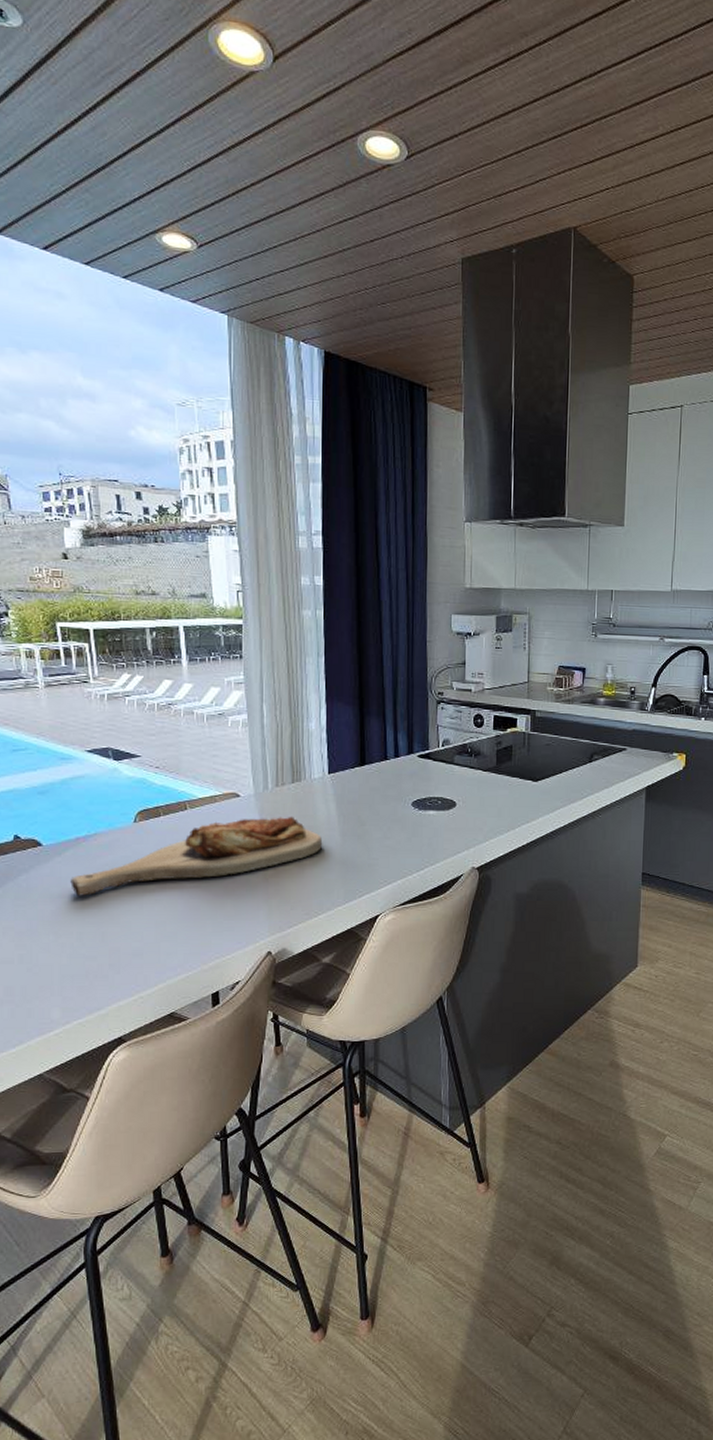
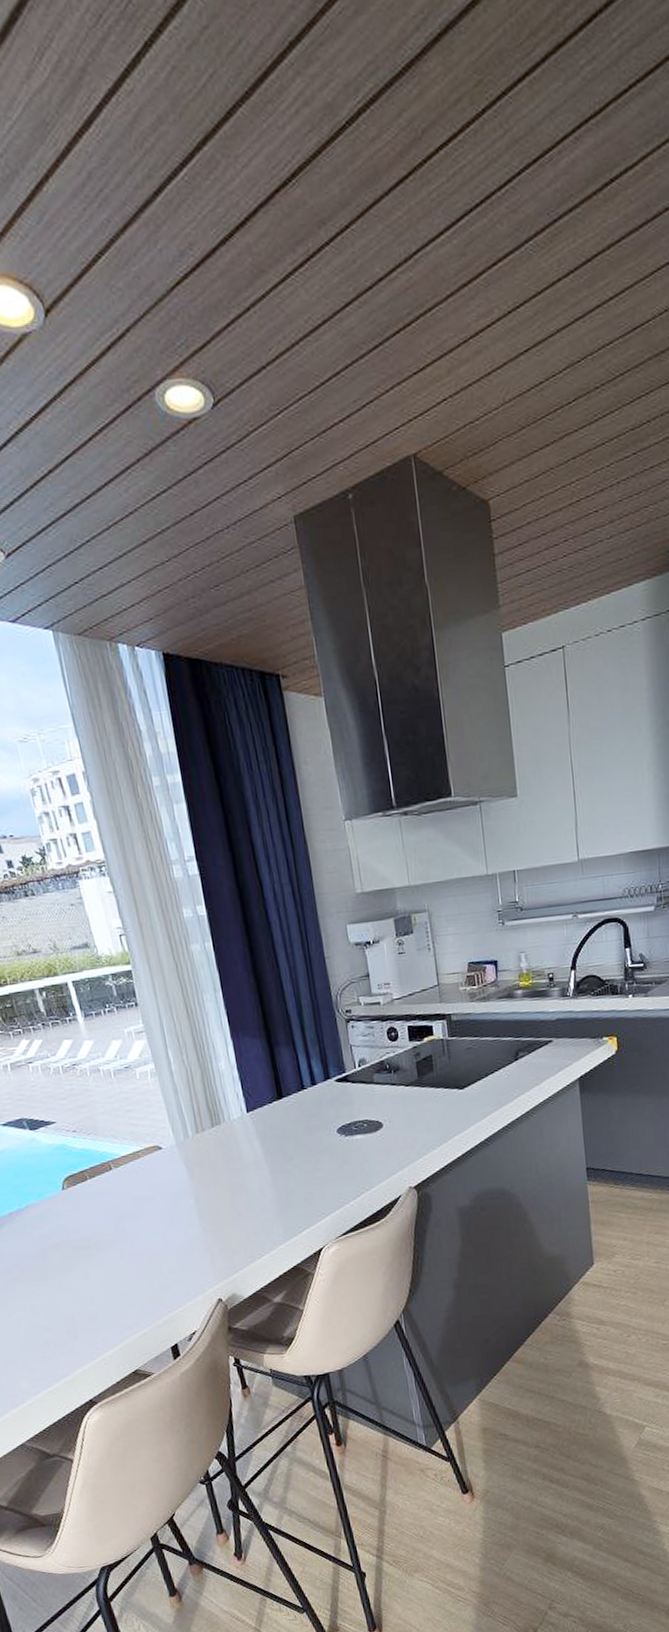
cutting board: present [70,816,323,896] -> none [12,1160,255,1270]

